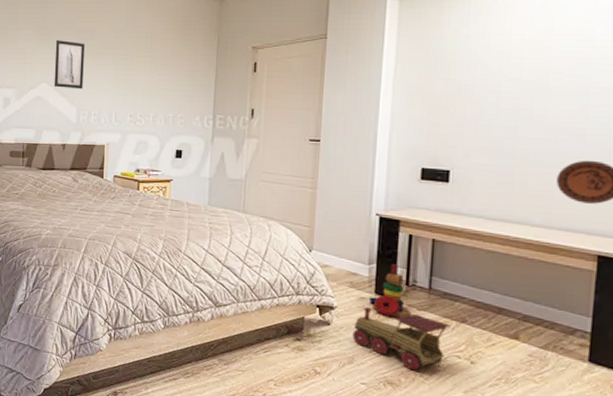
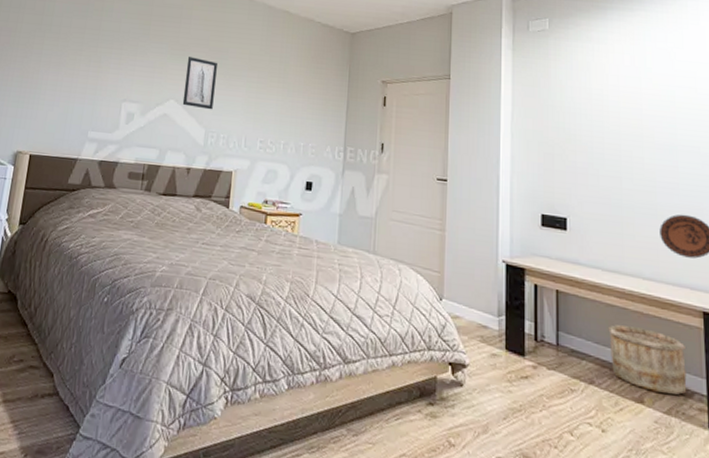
toy train: present [352,307,451,371] -> none [486,365,580,442]
stacking toy: present [368,264,412,318] -> none [499,316,542,379]
wooden bucket: none [485,270,572,332] -> present [607,325,687,395]

